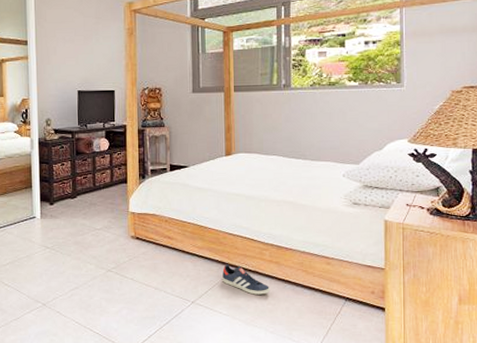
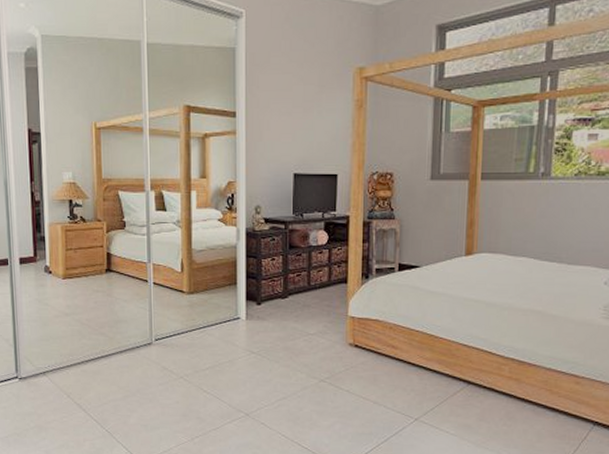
sneaker: present [221,264,270,295] -> none [451,379,506,414]

